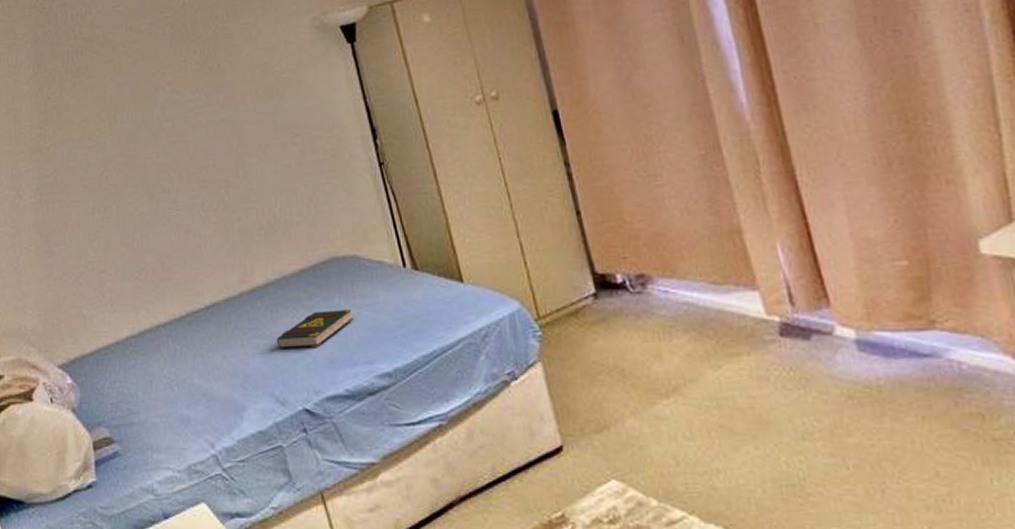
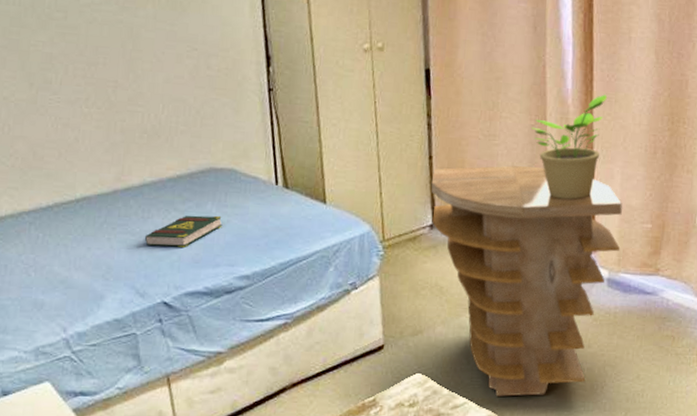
side table: none [584,206,867,507] -> present [431,165,623,397]
potted plant: none [702,101,807,242] -> present [531,94,607,200]

